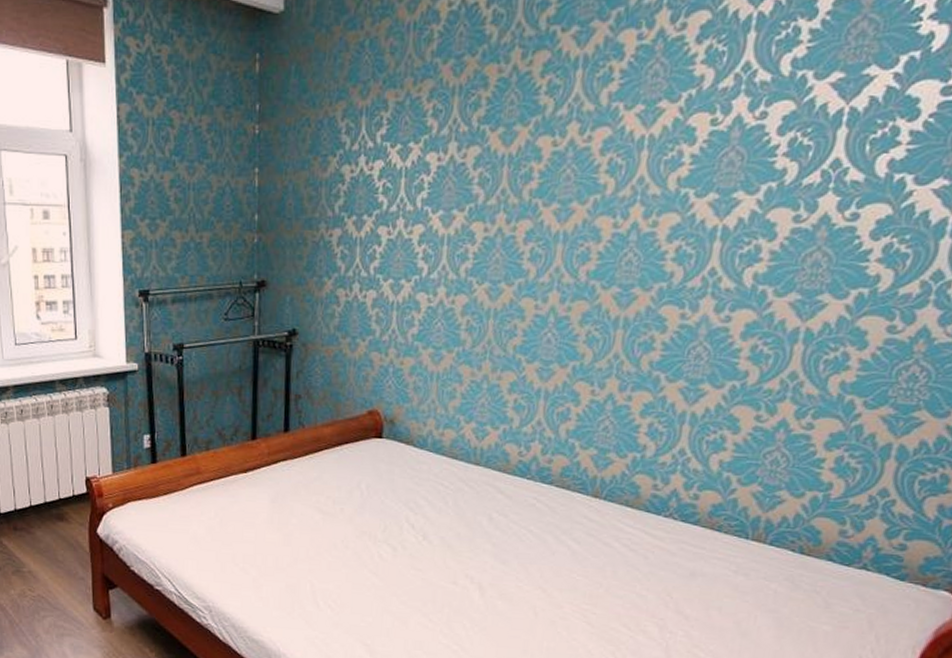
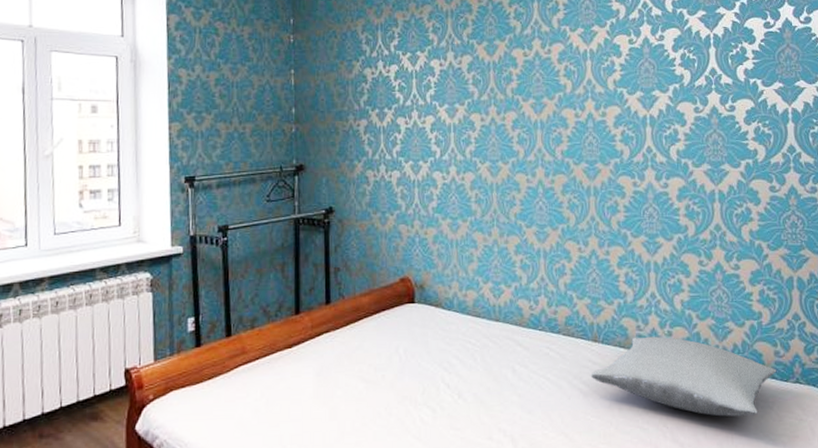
pillow: none [583,496,838,598] -> present [590,336,777,417]

